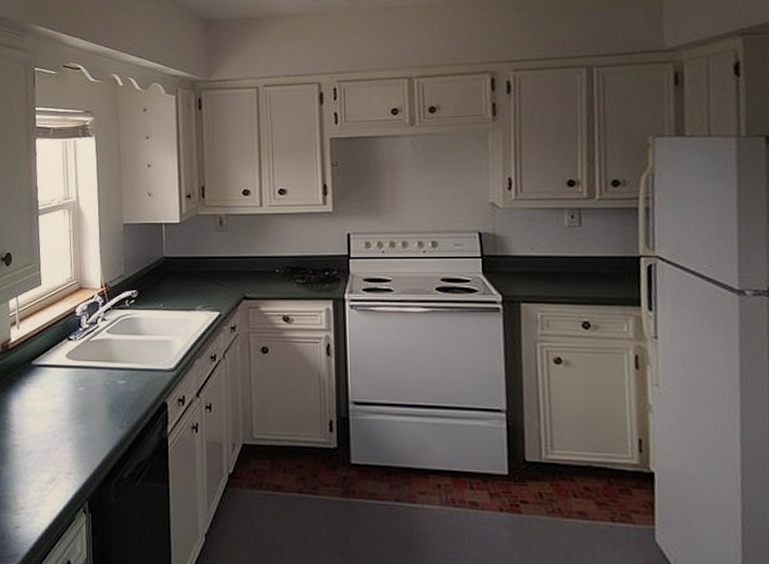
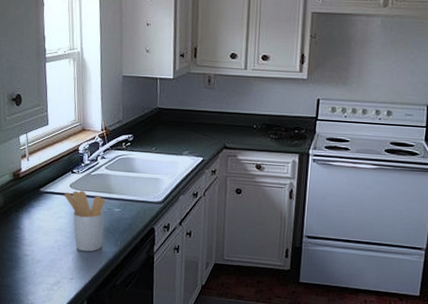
utensil holder: none [59,361,108,438] -> present [64,190,106,252]

